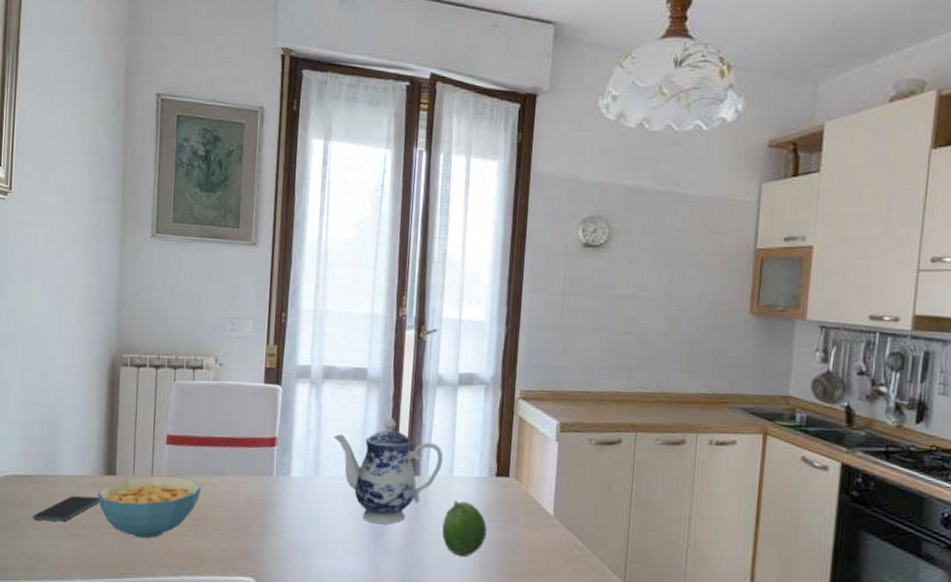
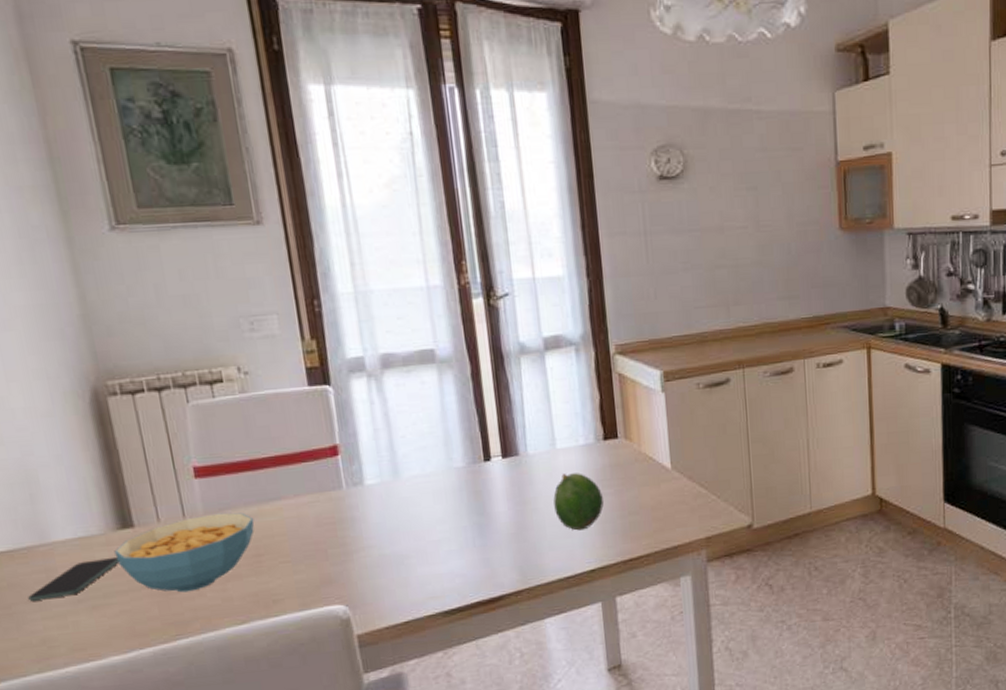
teapot: present [333,418,443,525] -> none [408,399,542,516]

